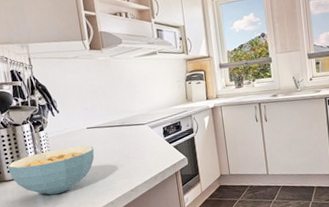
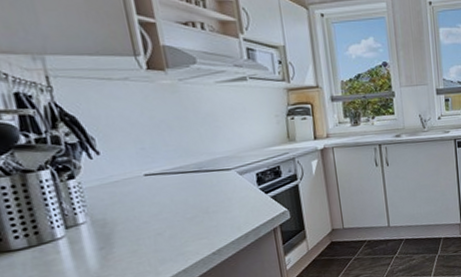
cereal bowl: present [7,145,95,195] -> none [14,198,157,267]

